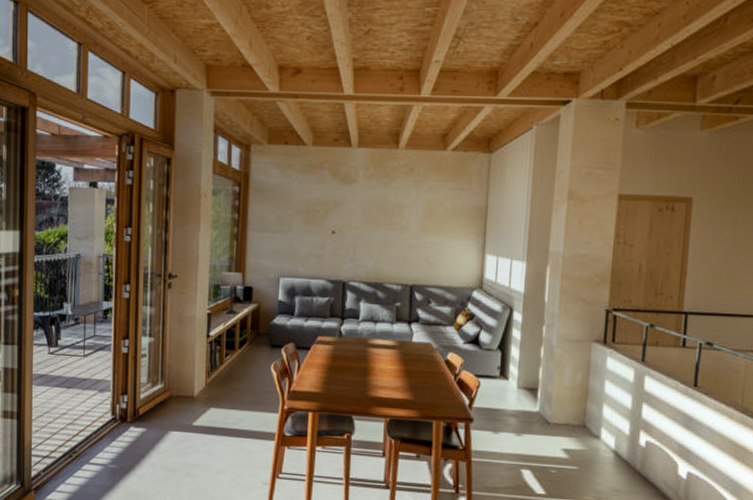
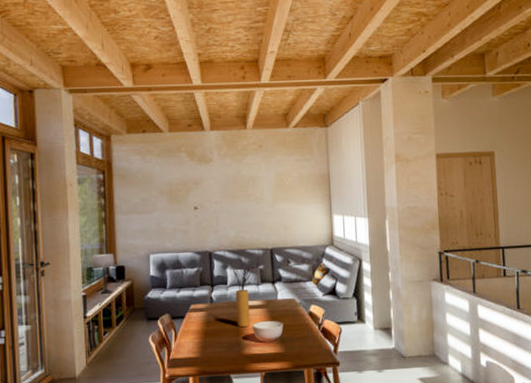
vase: none [365,291,392,368] -> present [232,257,255,328]
bowl: none [381,362,415,388] -> present [252,320,284,343]

